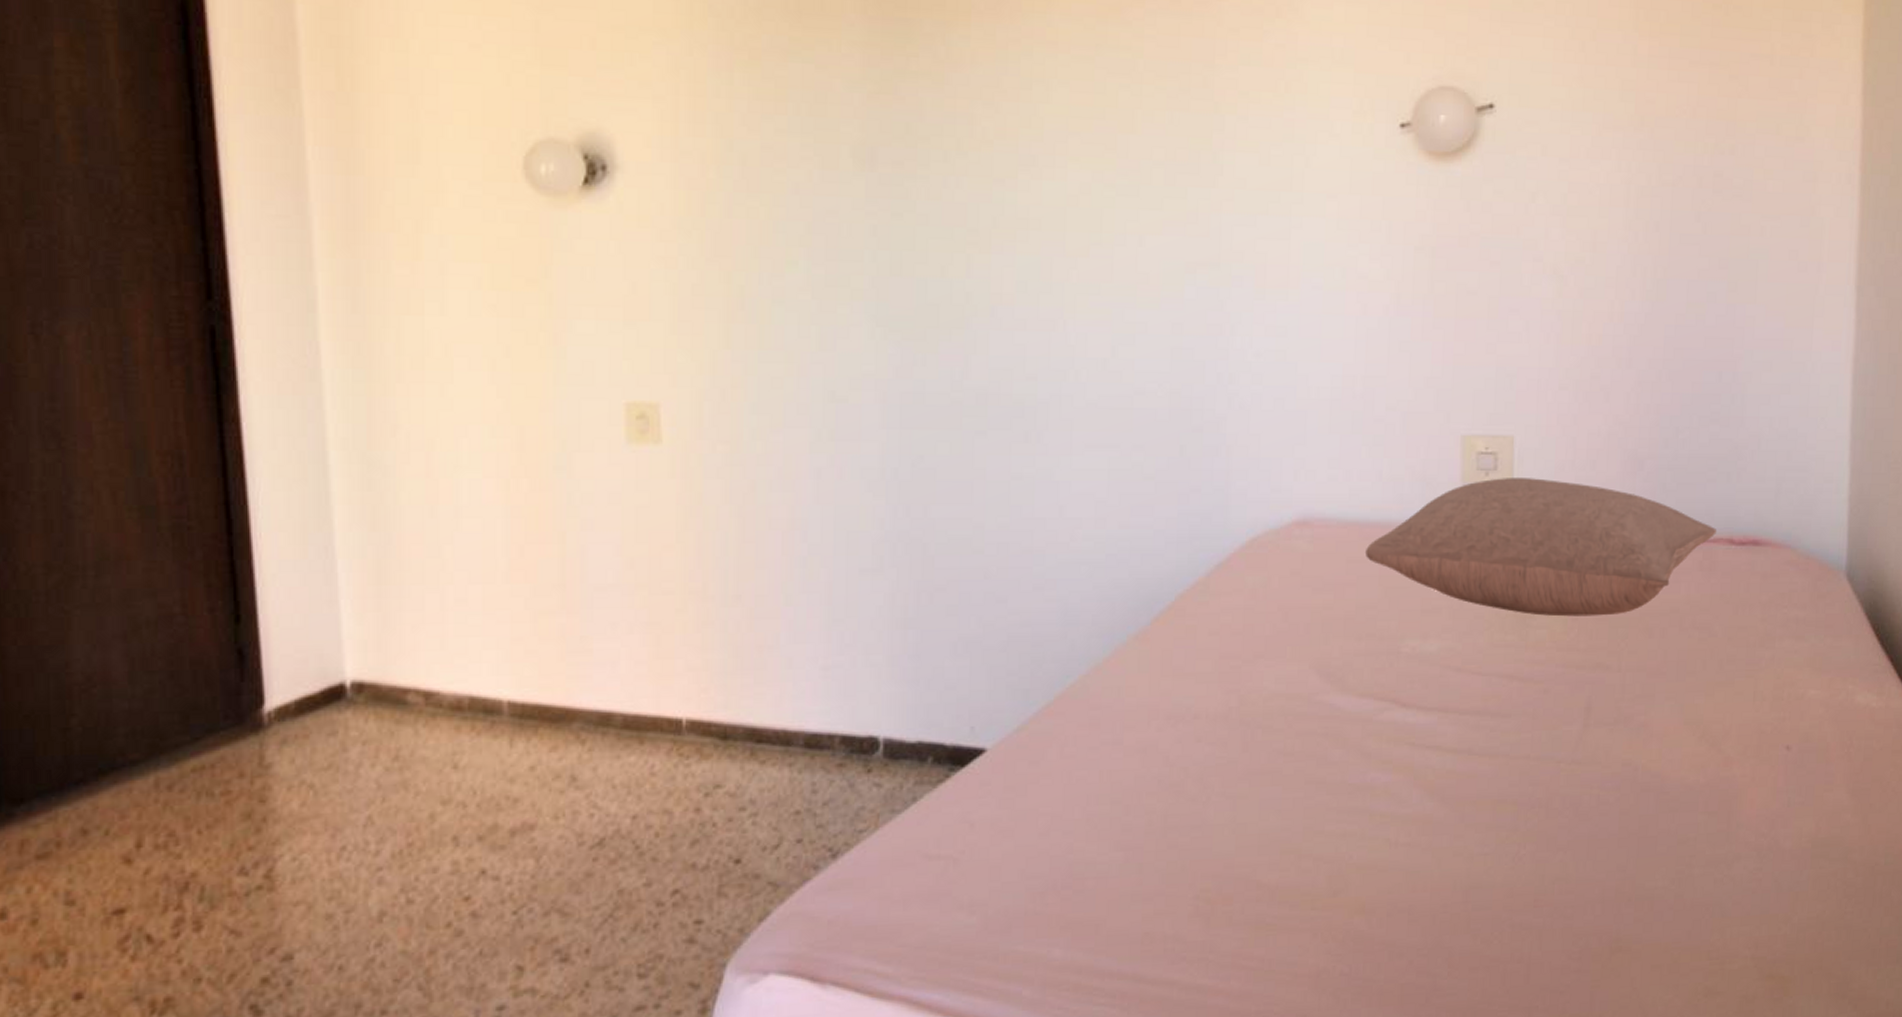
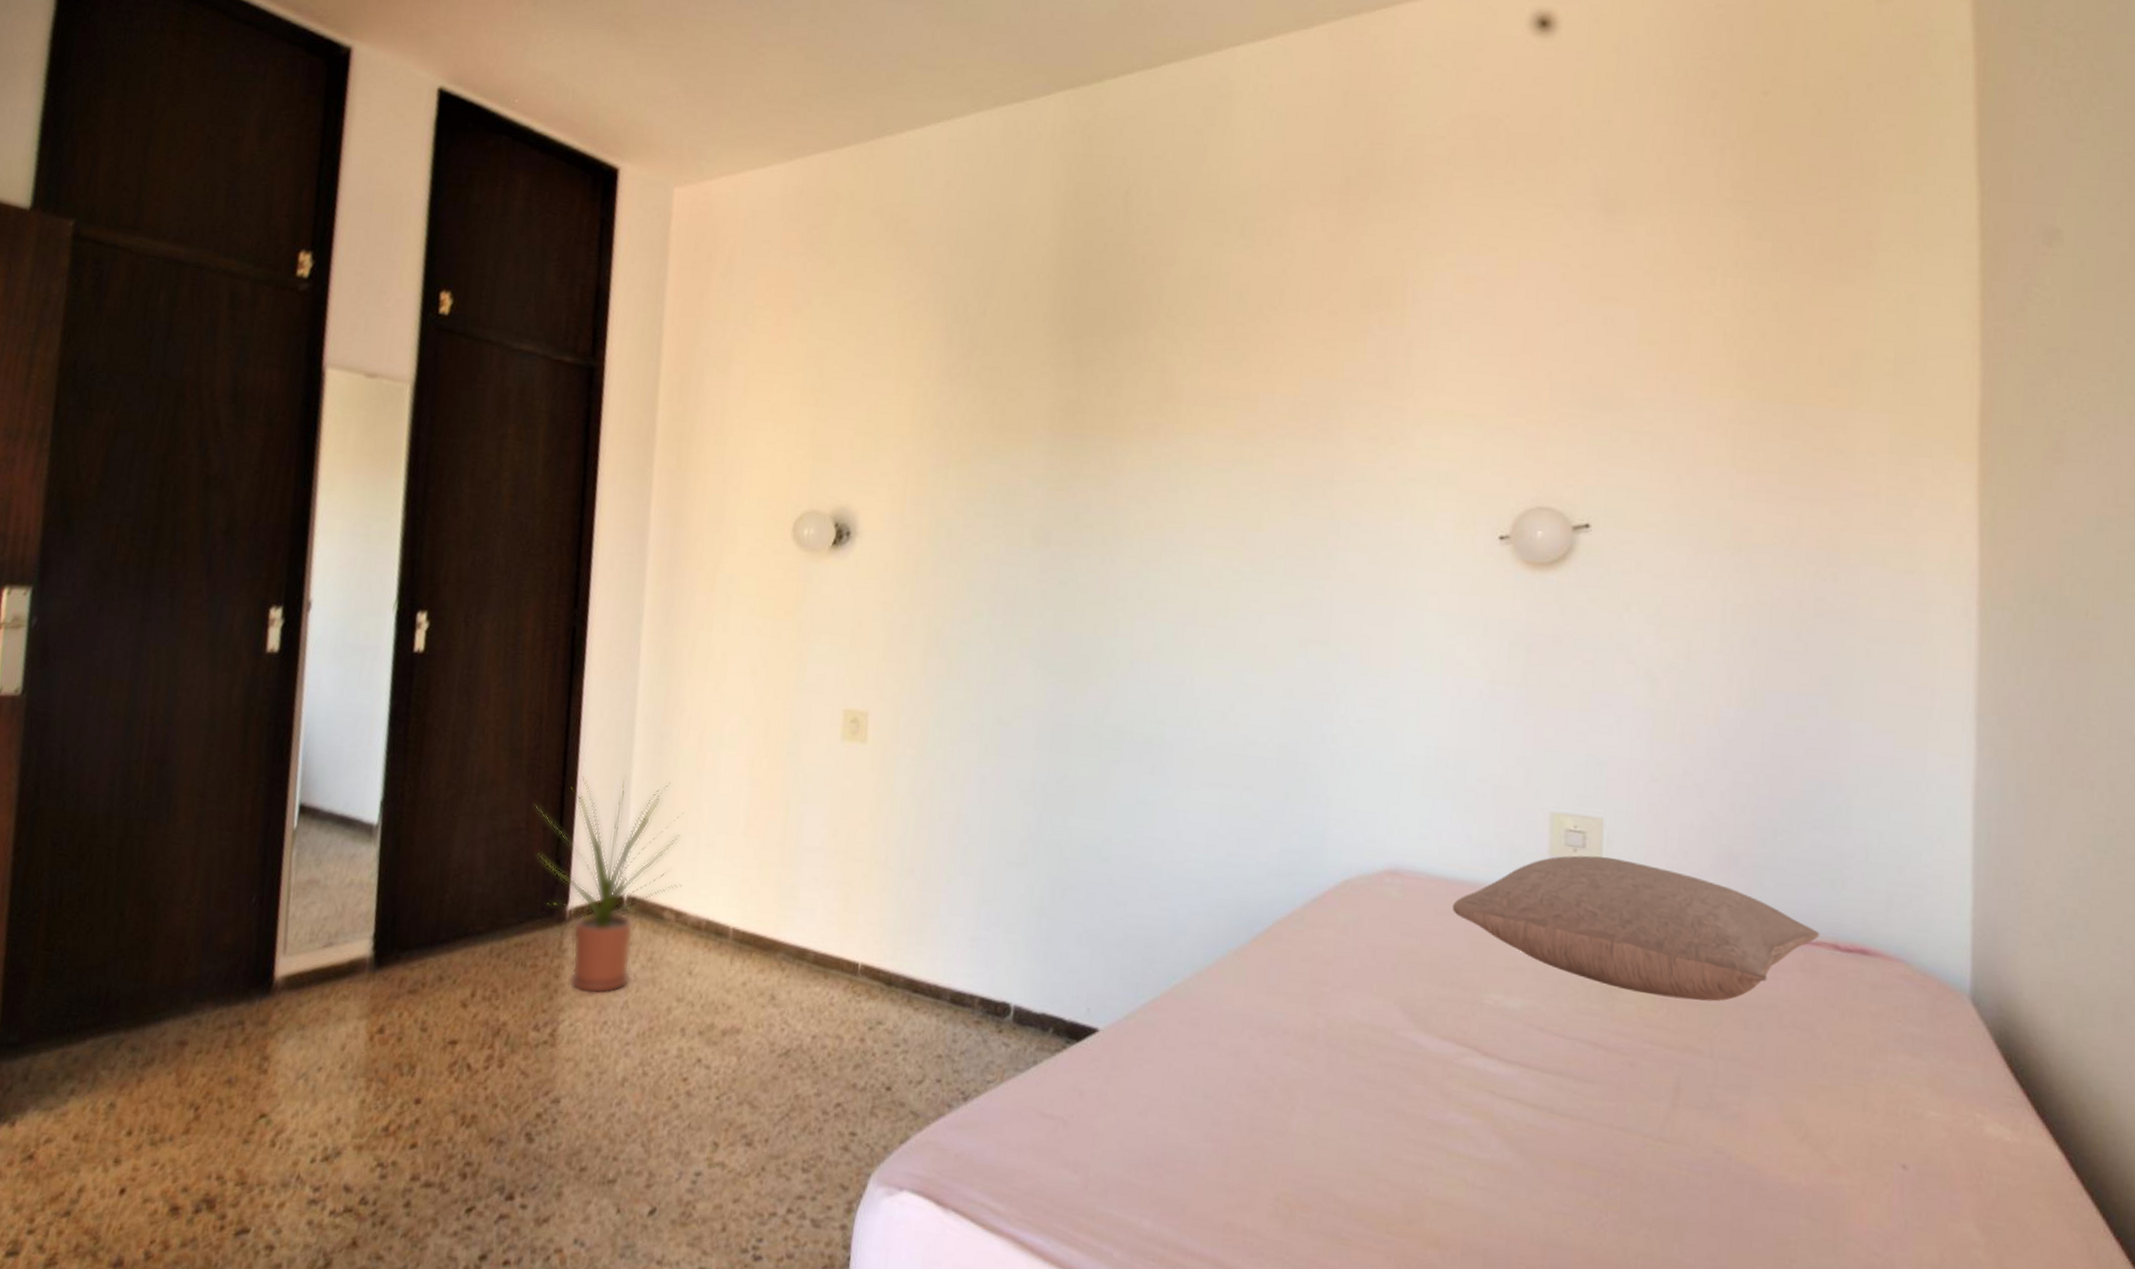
house plant: none [192,524,429,816] -> present [535,775,684,995]

